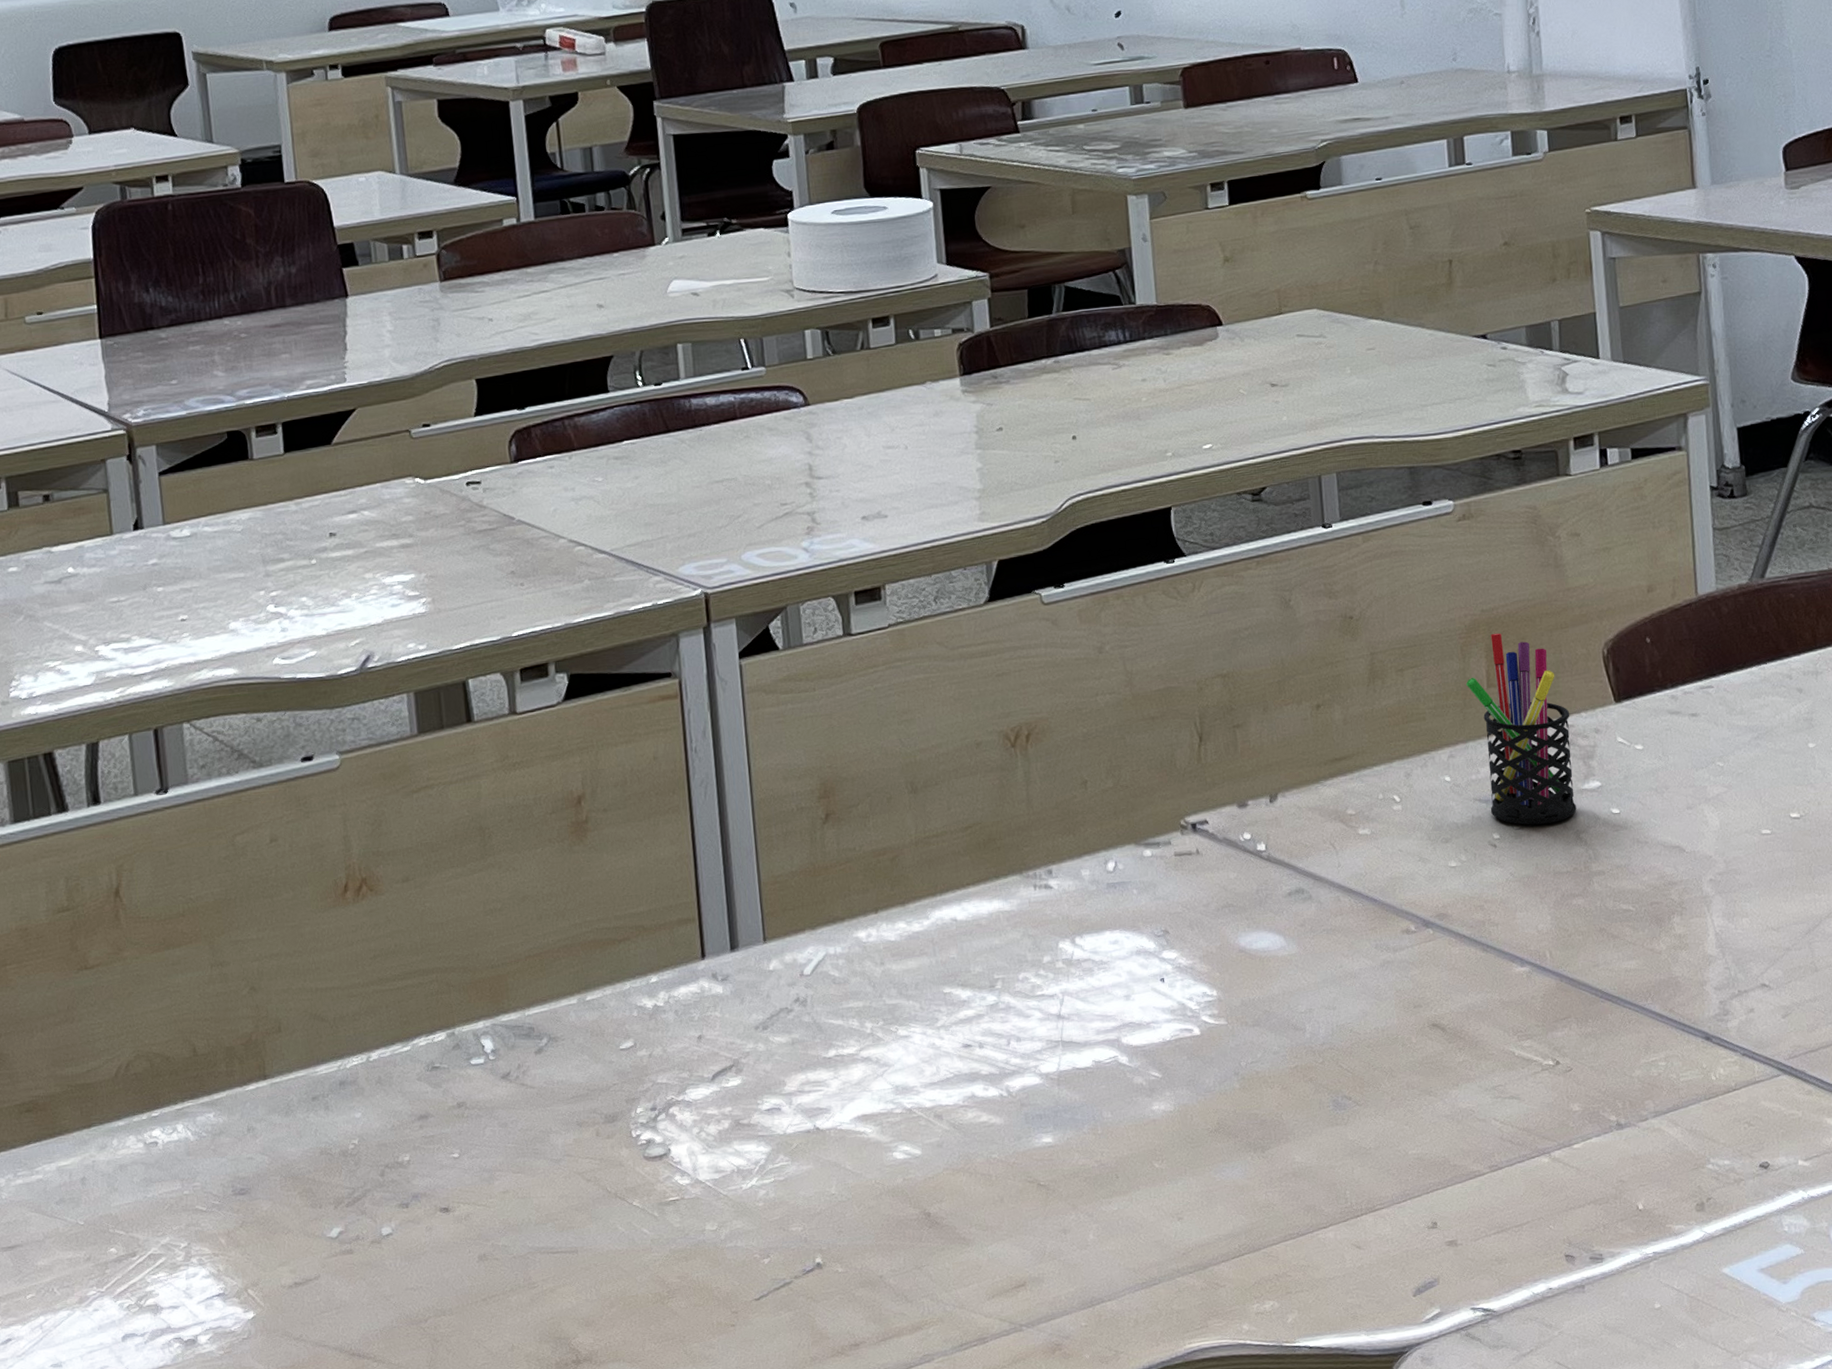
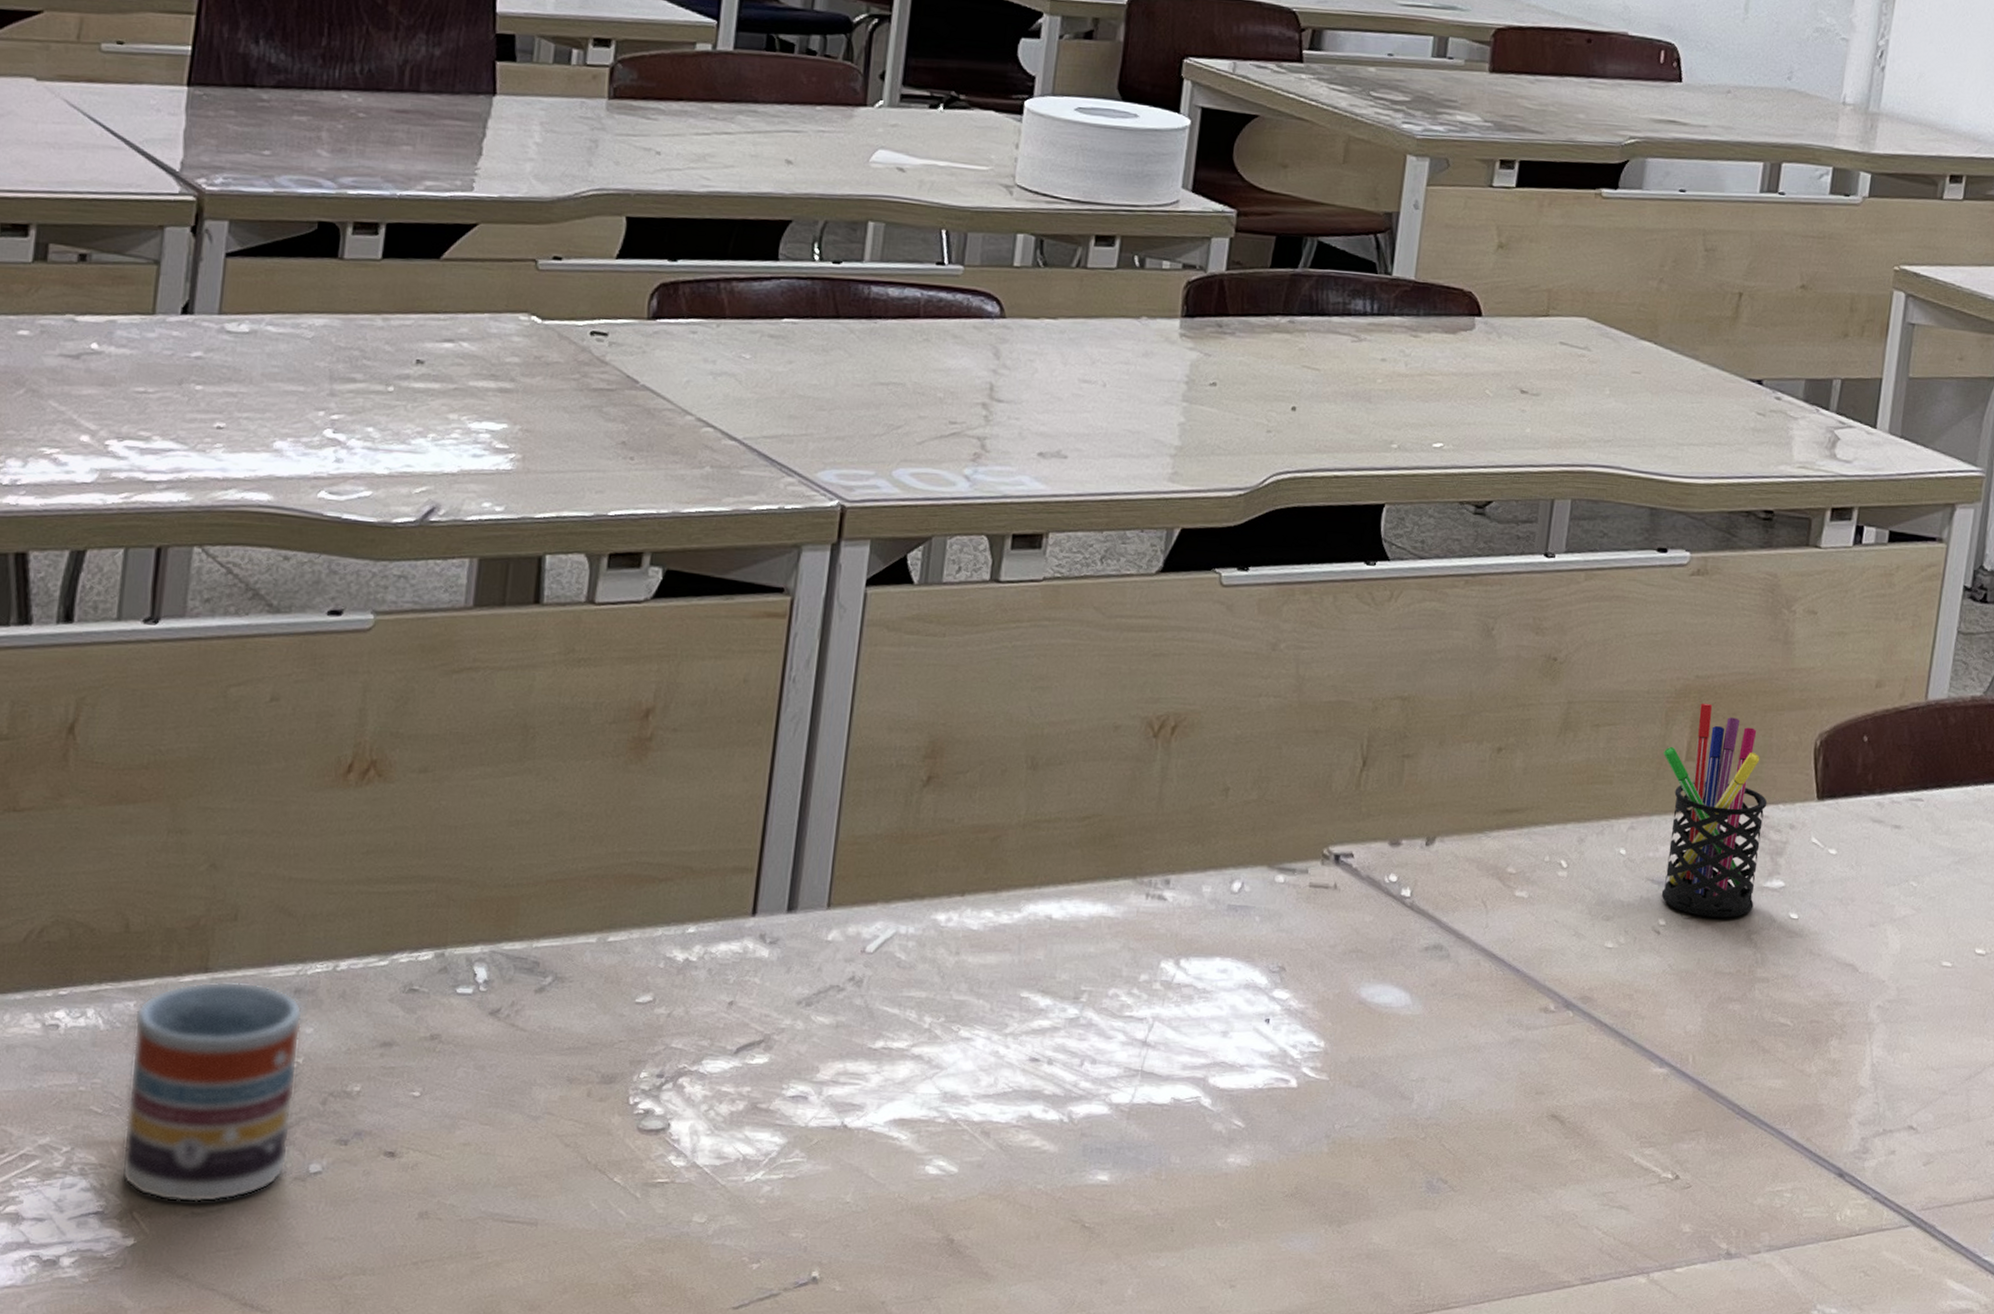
cup: none [215,1082,363,1277] -> present [121,981,304,1203]

